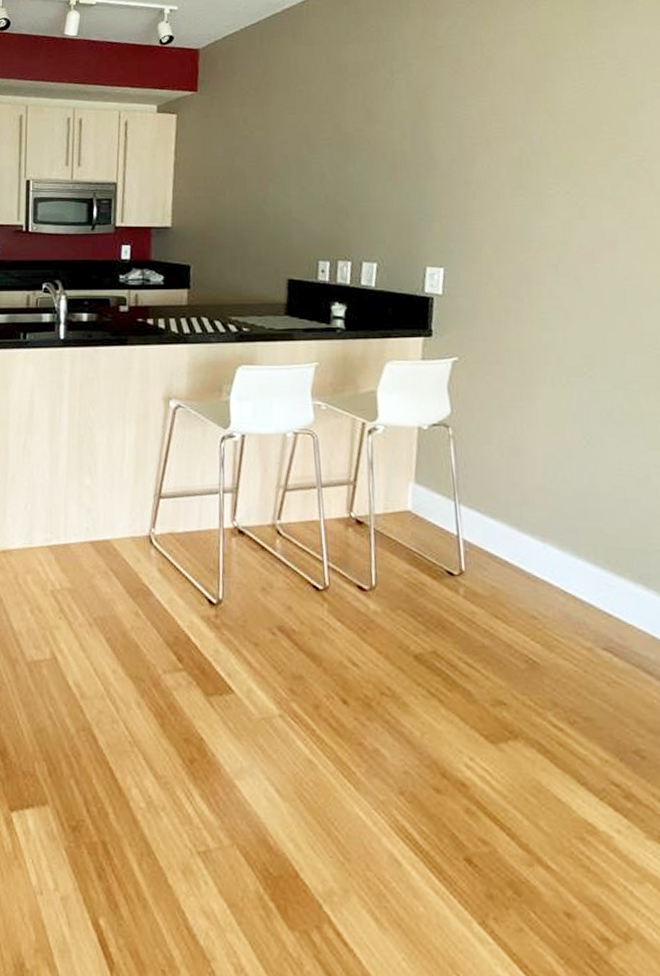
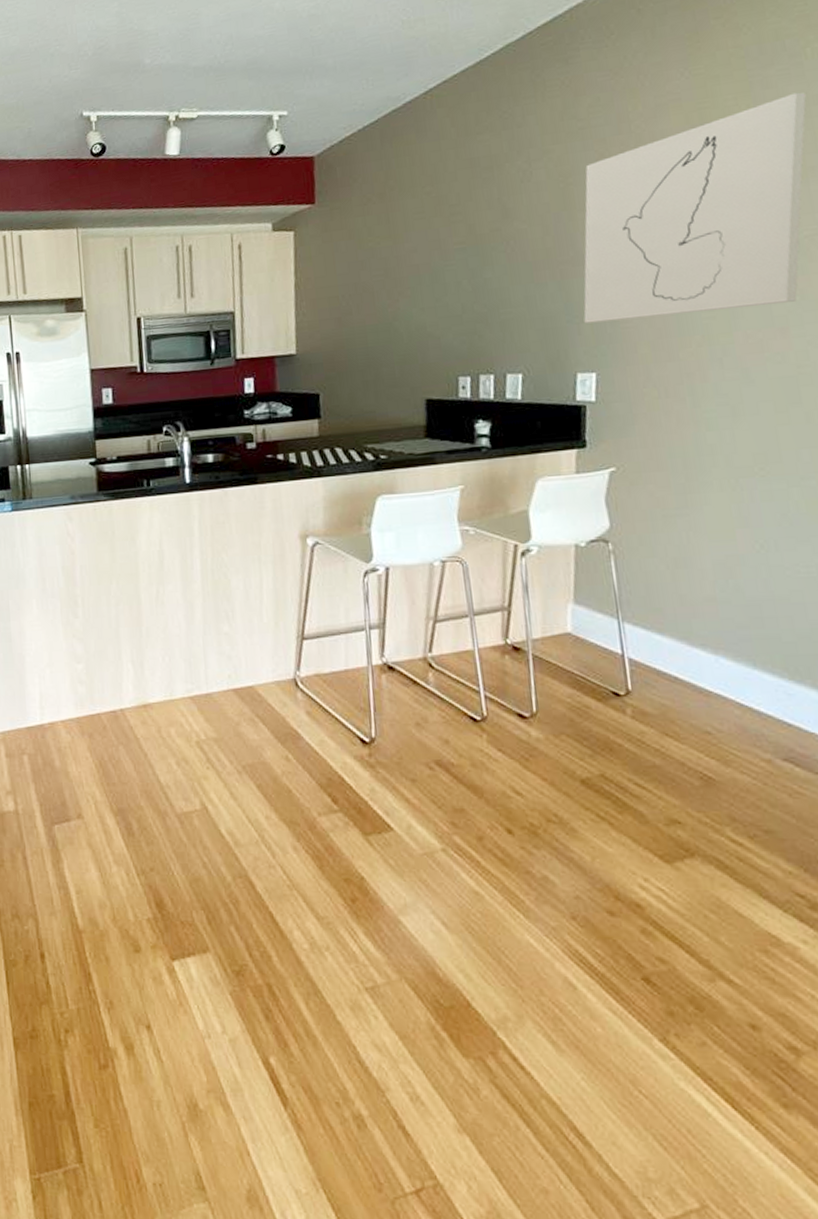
wall art: none [434,33,638,222] -> present [583,92,807,324]

